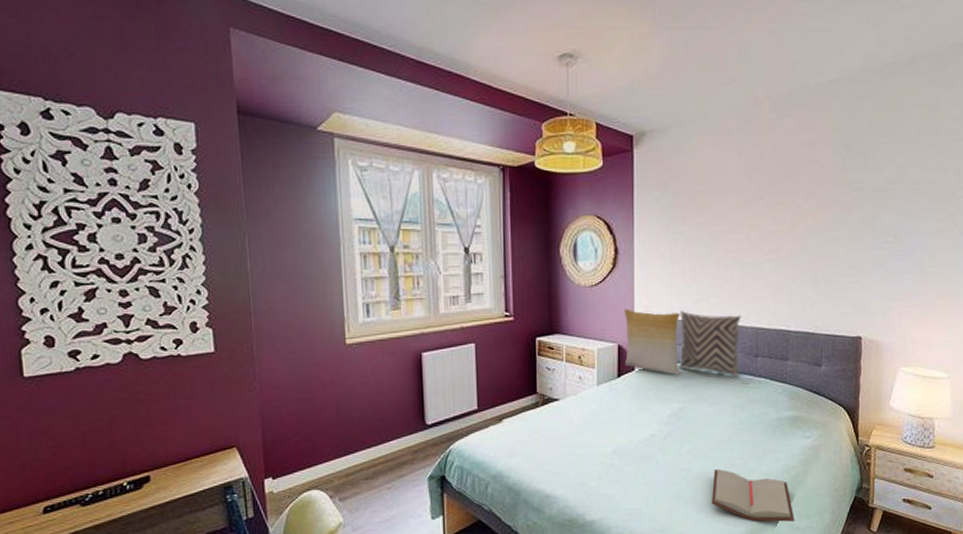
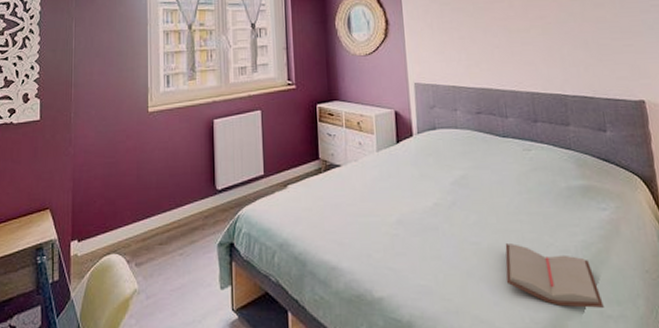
pillow: present [624,308,680,375] -> none [399,75,459,141]
pillow: present [679,311,741,377] -> none [453,77,522,143]

